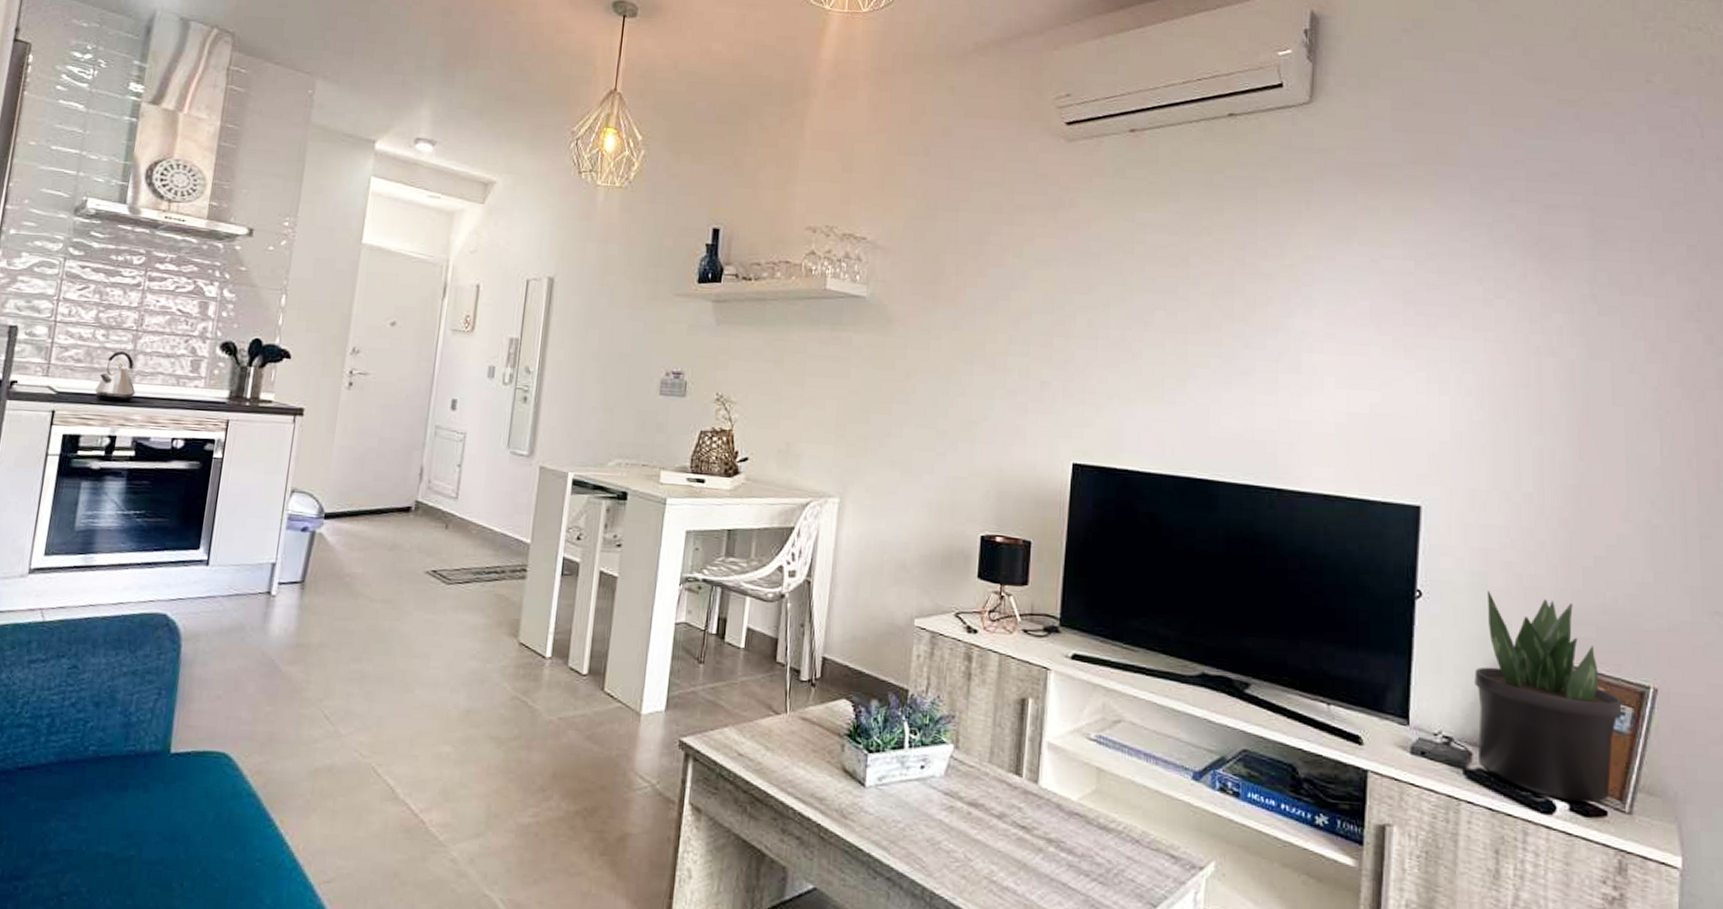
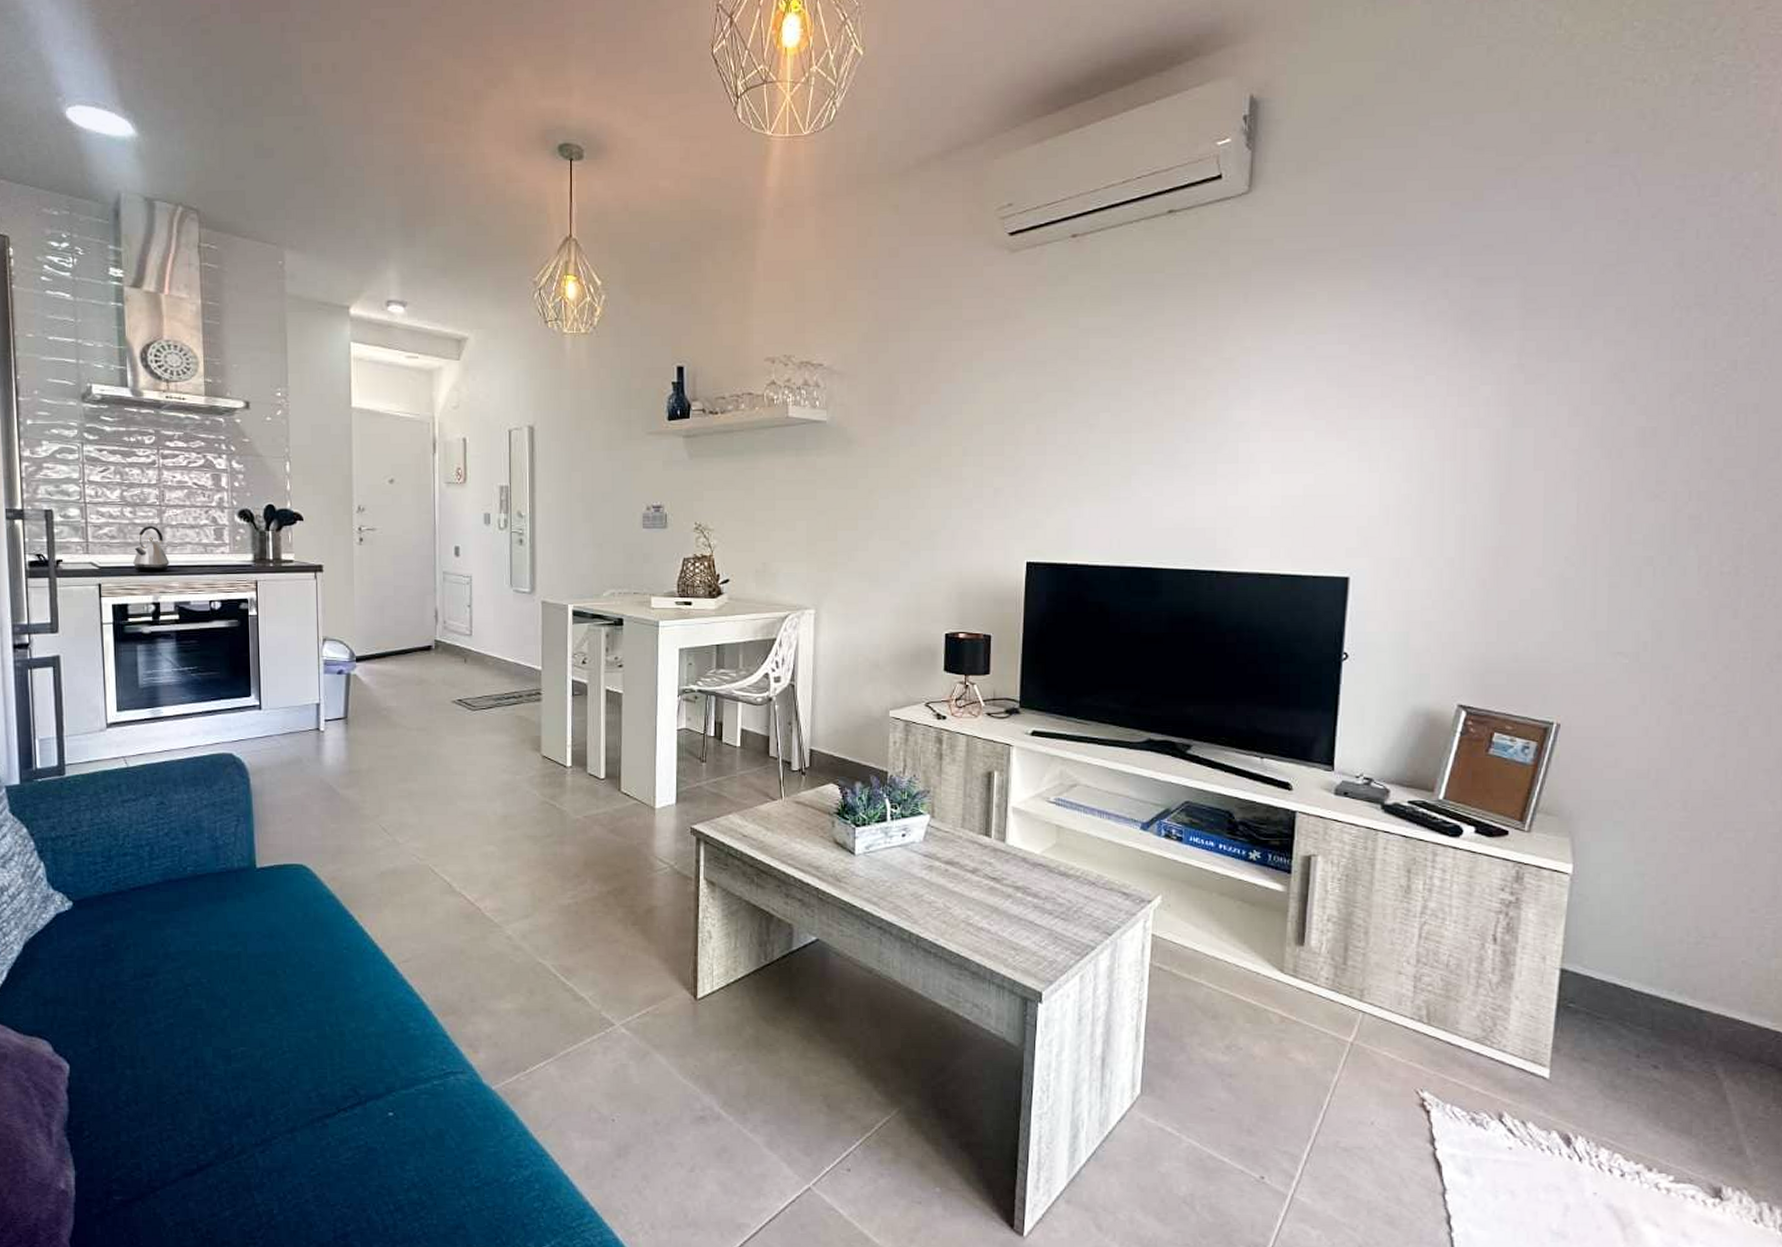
planter: present [1474,590,1622,803] -> none [1394,649,1527,825]

